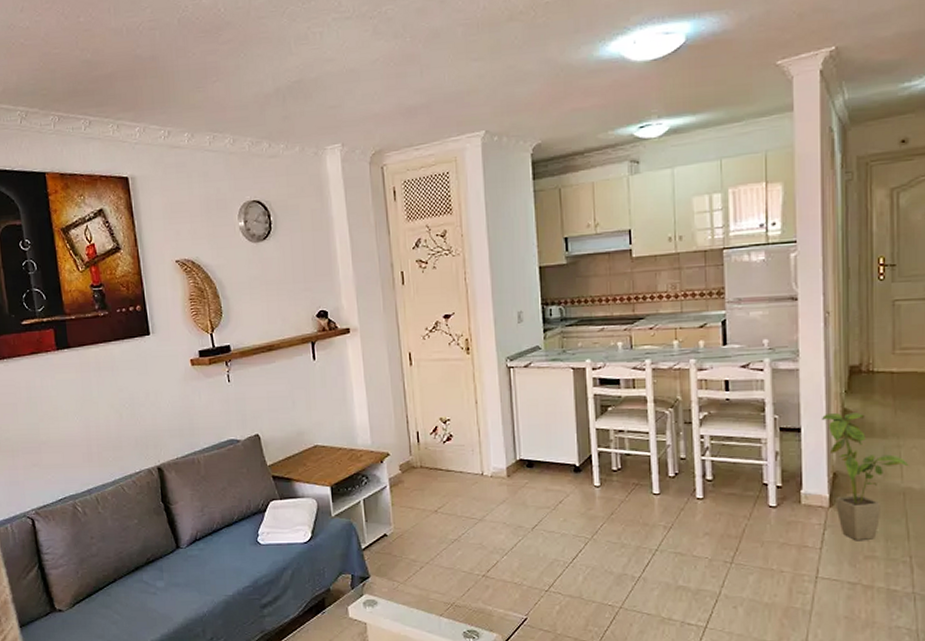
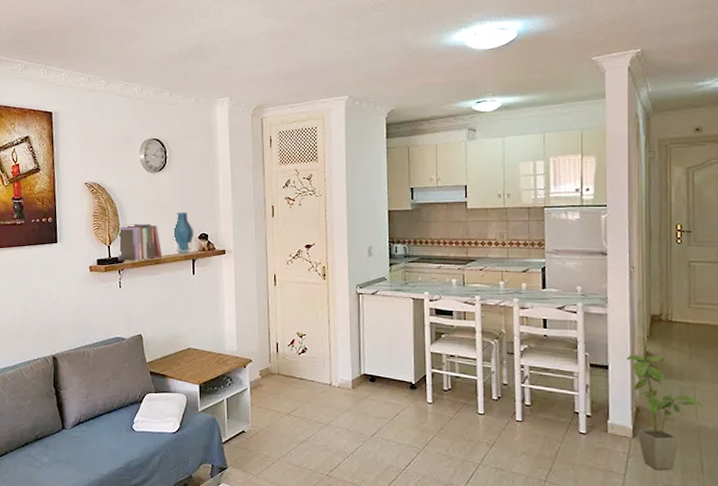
books: none [220,304,276,351] -> present [117,224,162,261]
vase: none [285,286,311,337] -> present [172,212,194,254]

